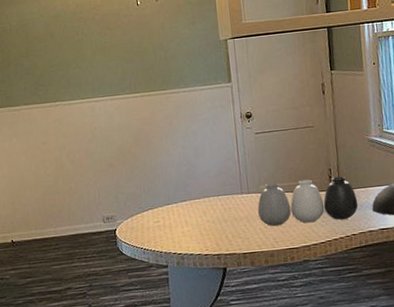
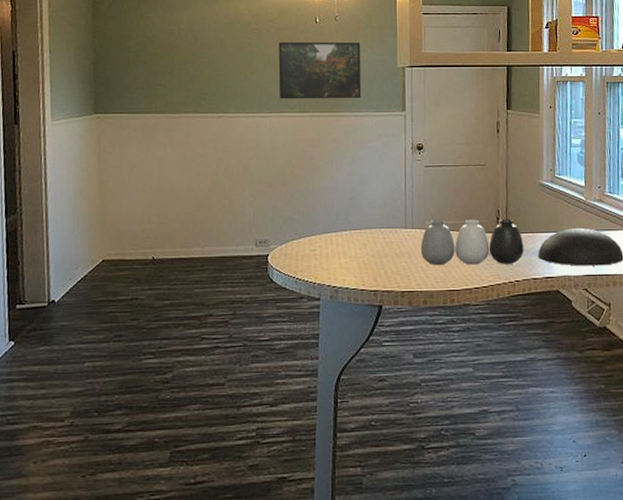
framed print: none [104,20,188,83] -> present [278,41,362,100]

